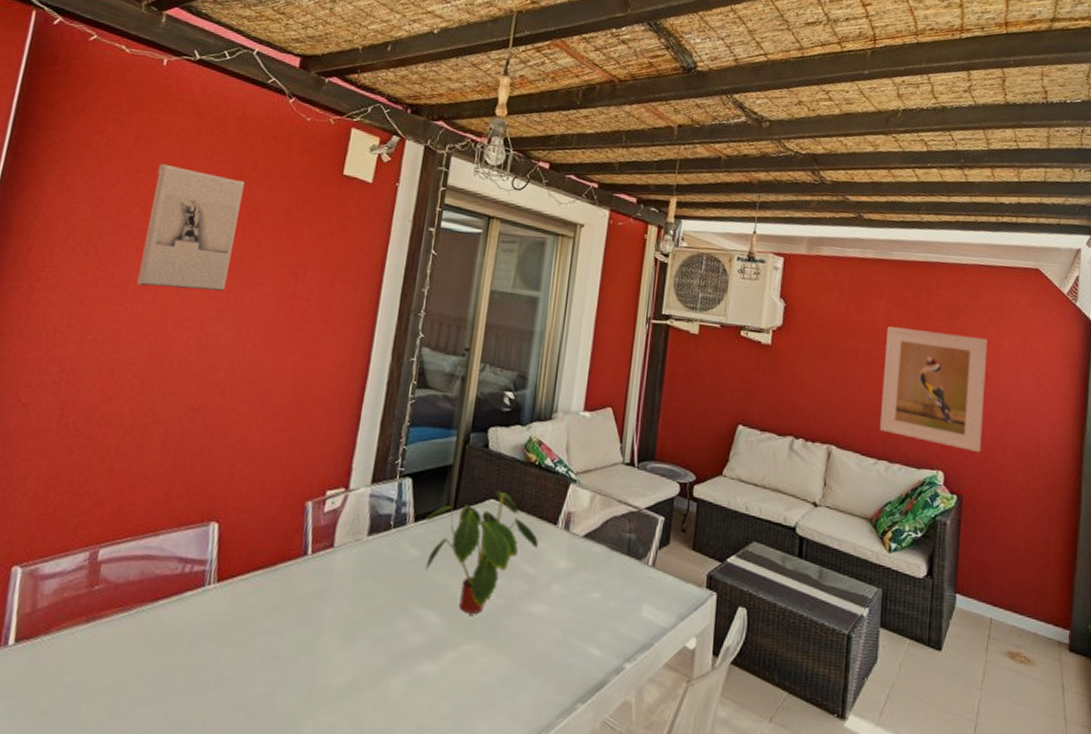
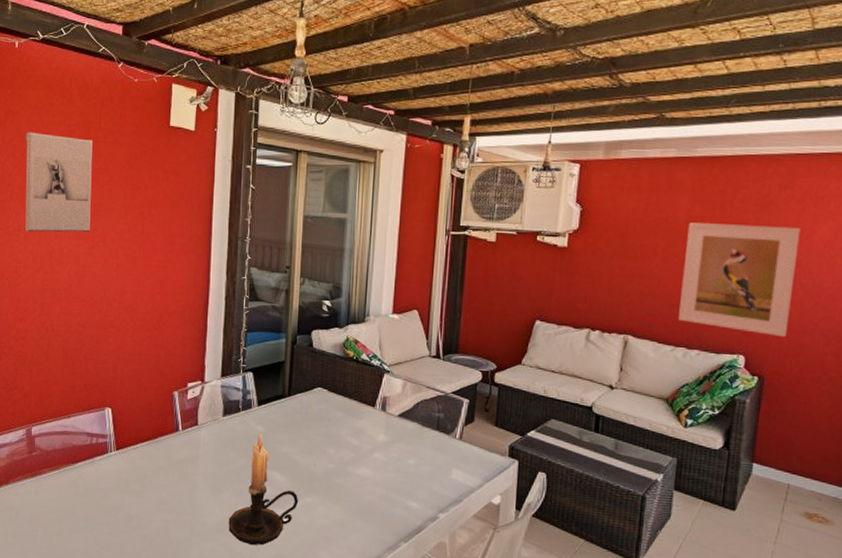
candle holder: none [358,557,455,715] -> present [228,432,299,546]
plant: present [425,490,539,614] -> none [267,380,361,475]

